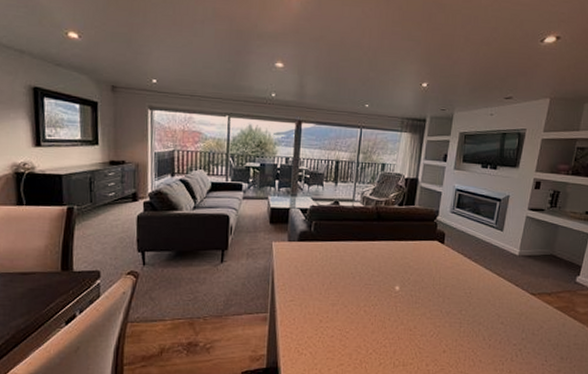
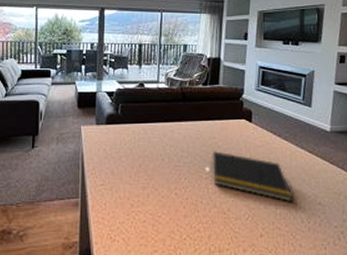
notepad: none [402,271,478,321] -> present [211,151,293,202]

